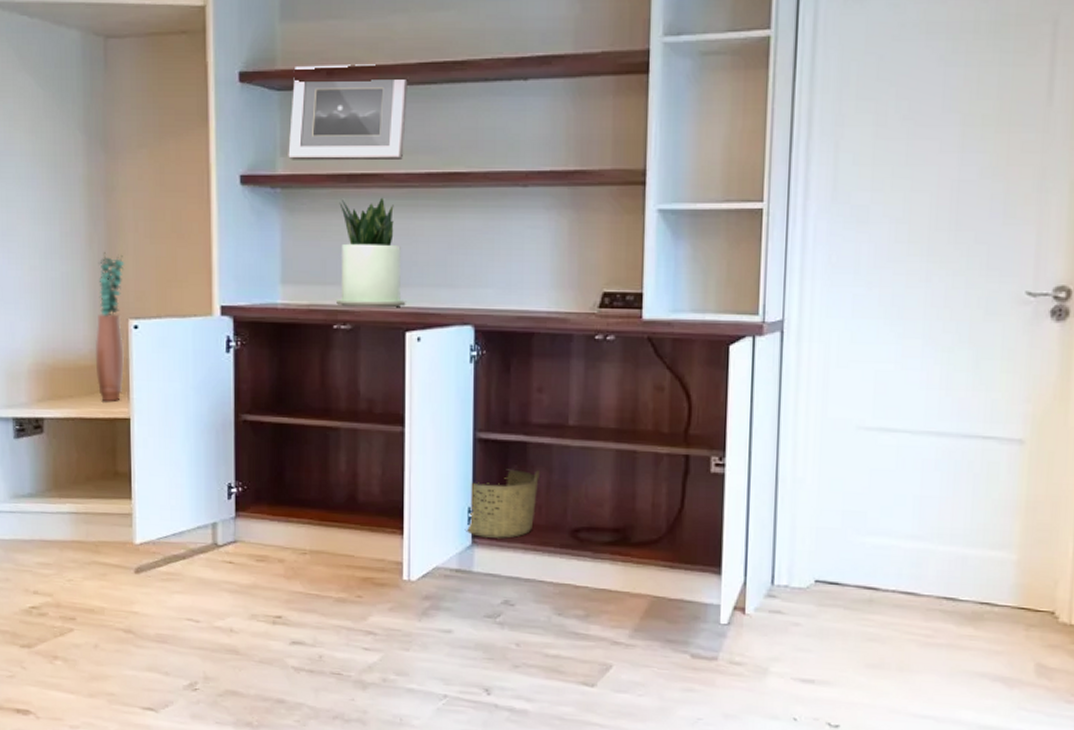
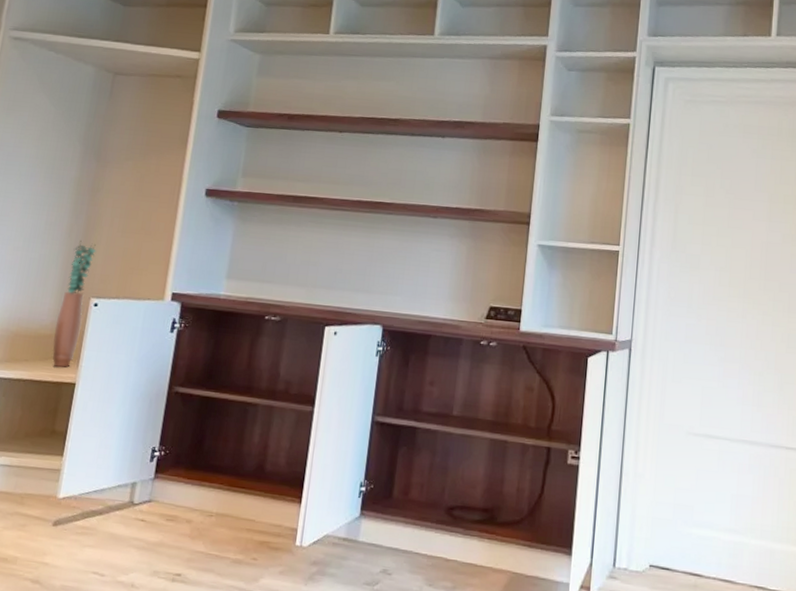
picture frame: present [288,64,408,161] -> none [248,110,351,188]
planter: present [335,197,408,308] -> none [269,215,330,306]
basket: present [464,469,539,538] -> none [355,450,425,512]

